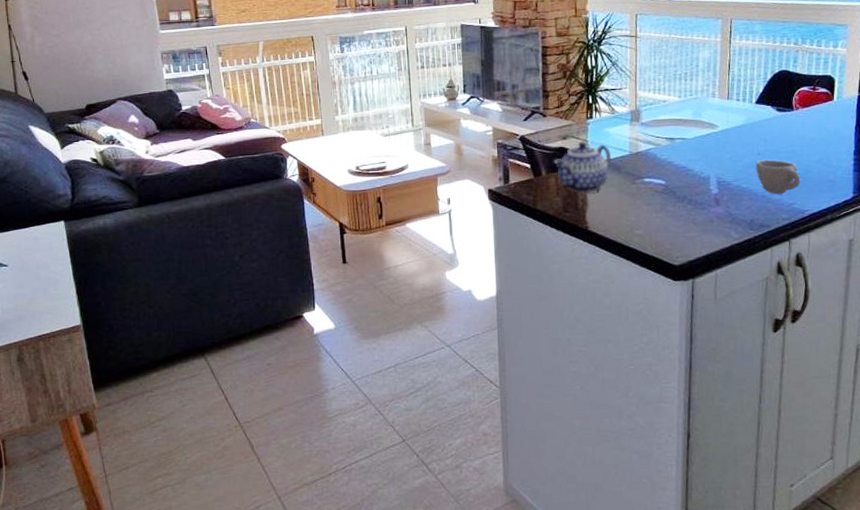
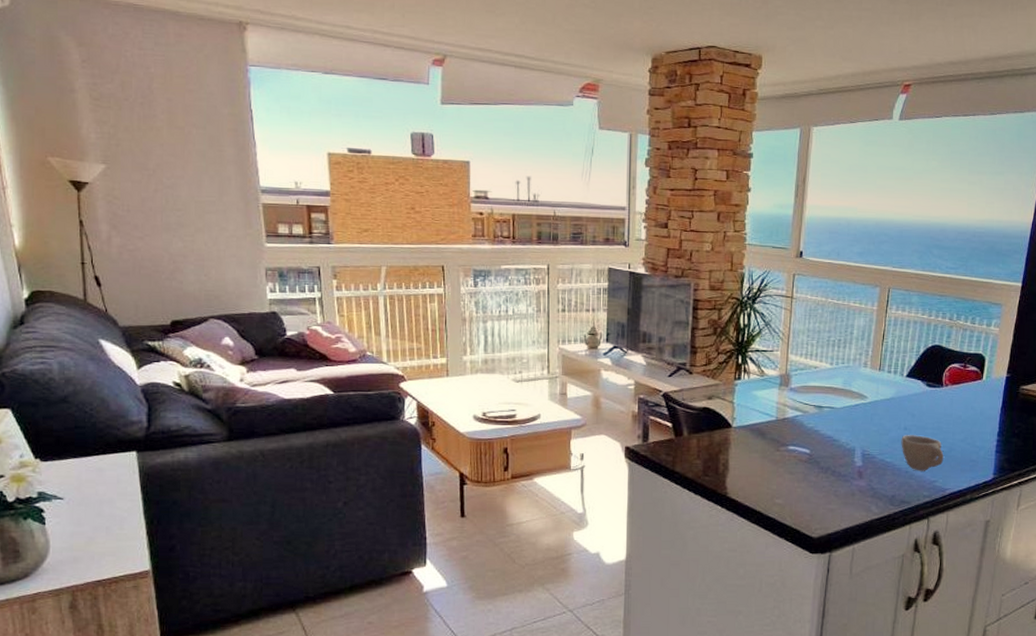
teapot: present [553,141,611,194] -> none [696,403,757,458]

